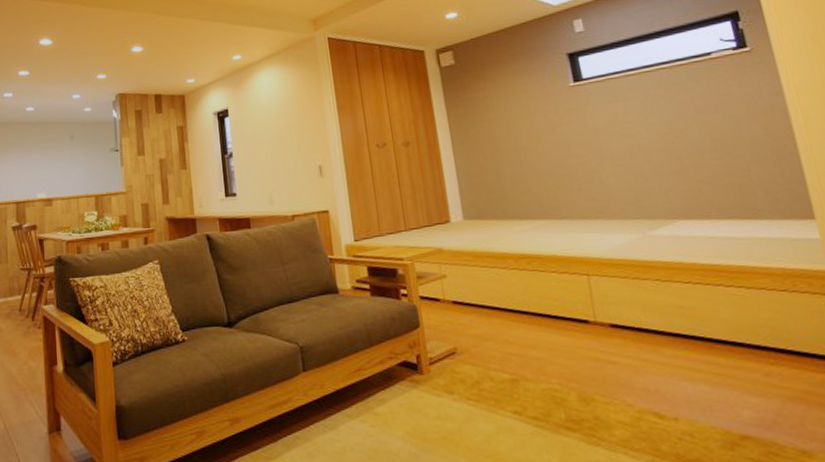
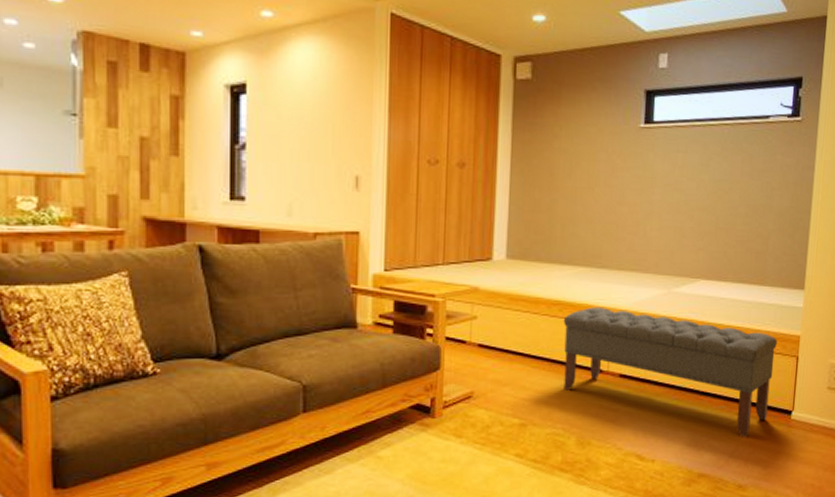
bench: none [533,256,815,392] -> present [563,307,777,437]

